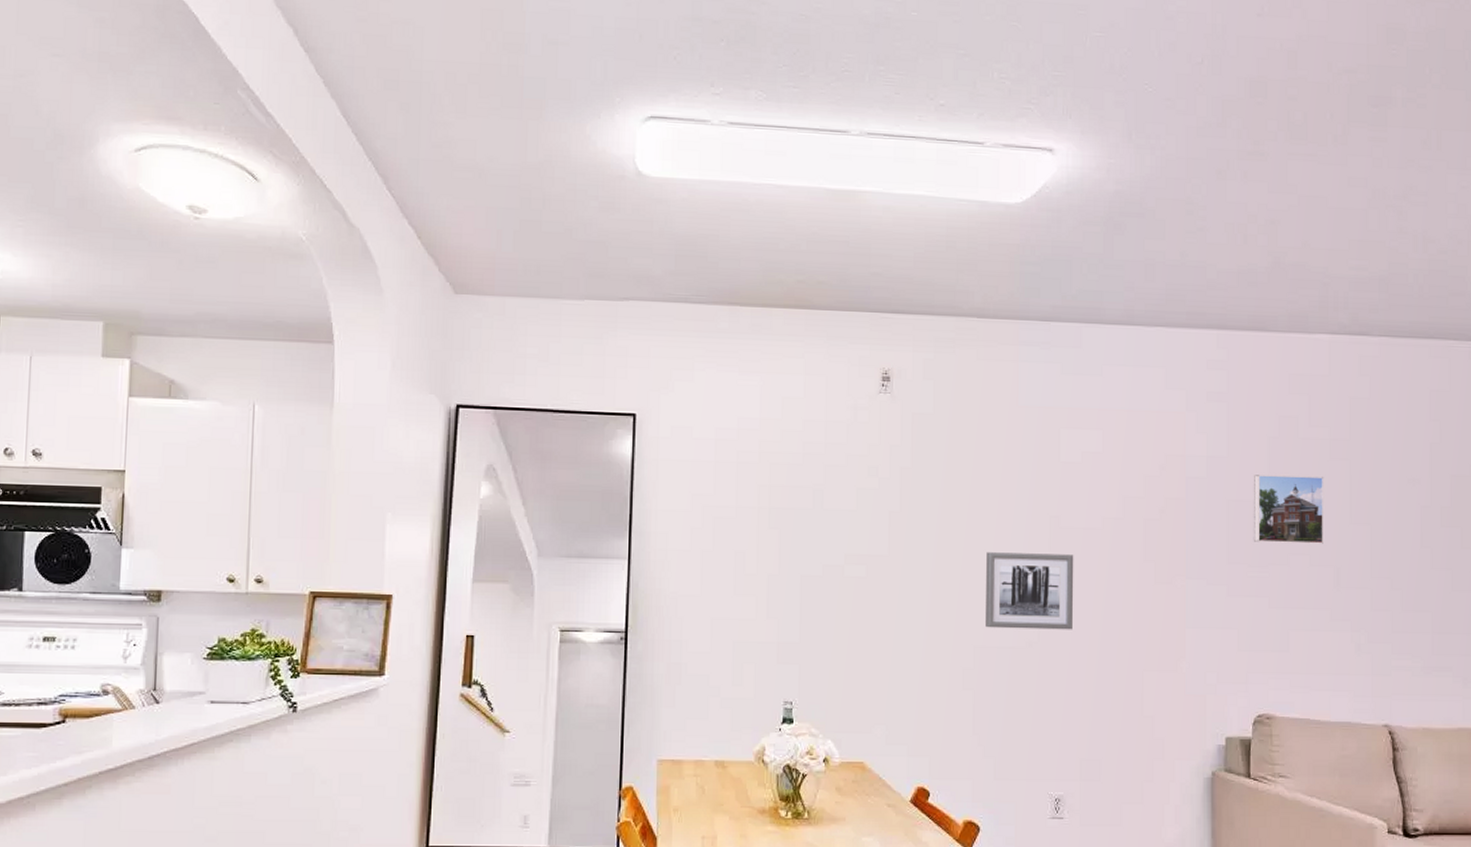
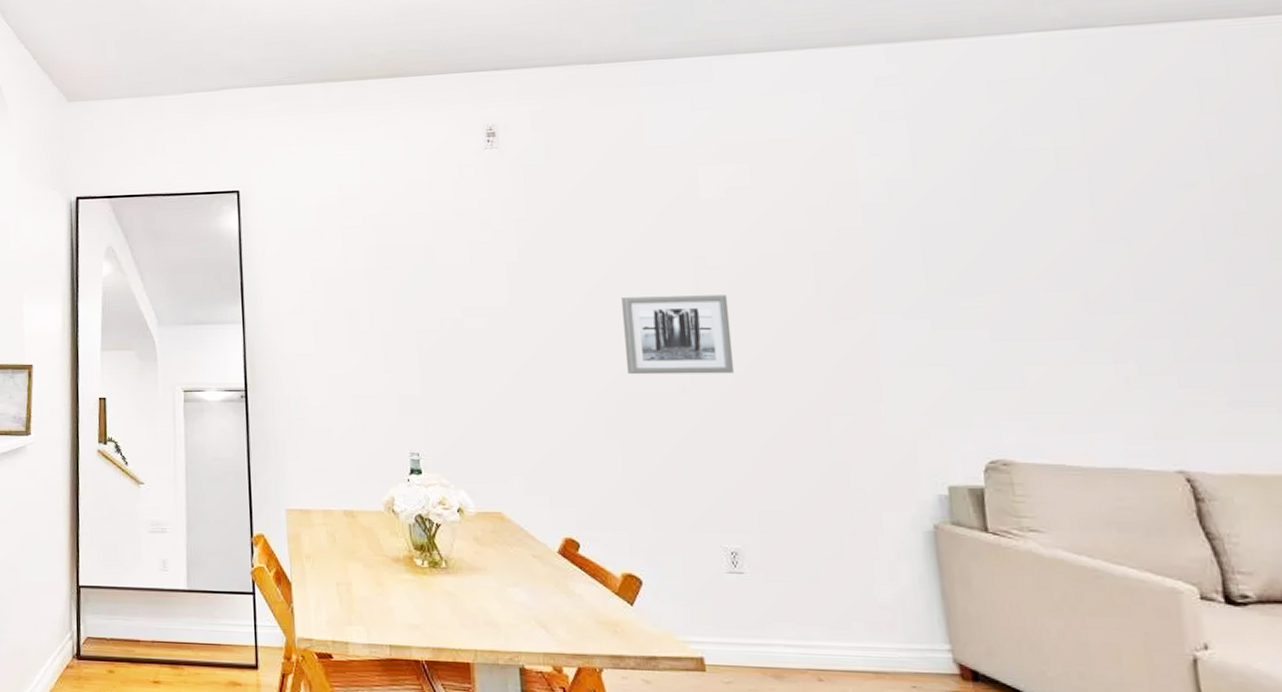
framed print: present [1253,475,1324,544] -> none [953,191,1060,269]

